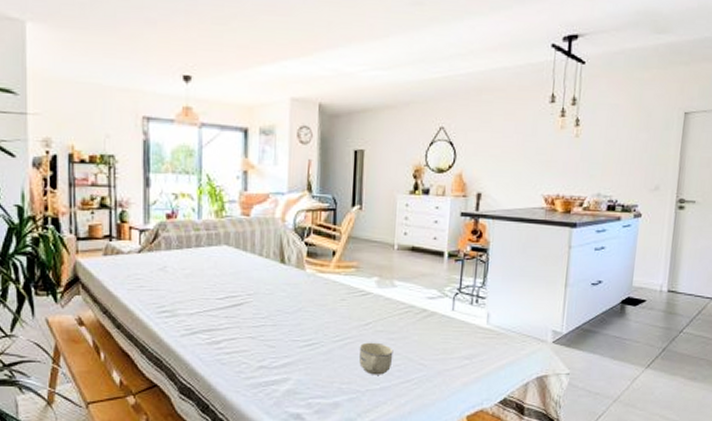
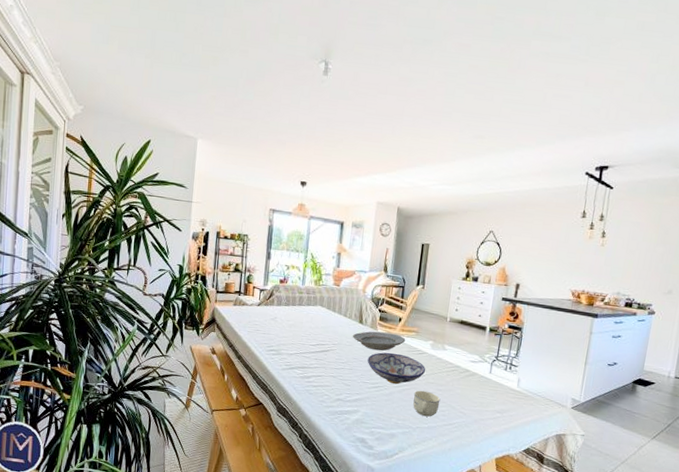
plate: none [272,271,344,297] -> present [352,331,406,351]
bowl: none [295,297,373,337] -> present [367,352,426,384]

